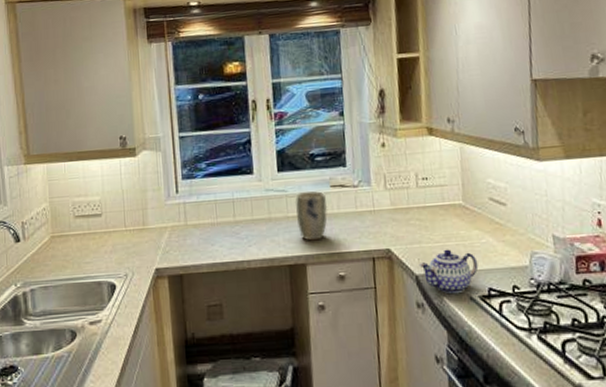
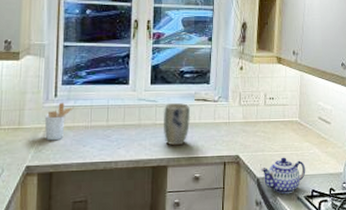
utensil holder: none [168,198,198,241] -> present [44,102,75,141]

